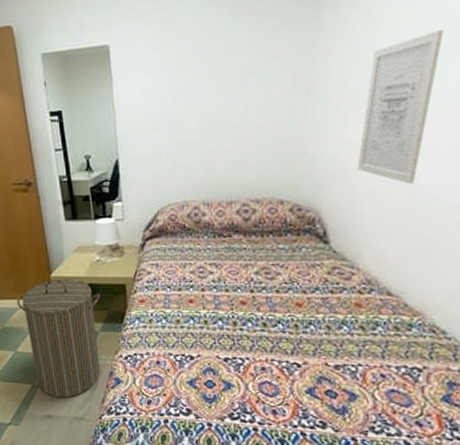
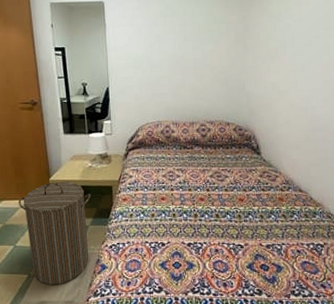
wall art: present [357,30,444,184] -> none [277,14,326,114]

